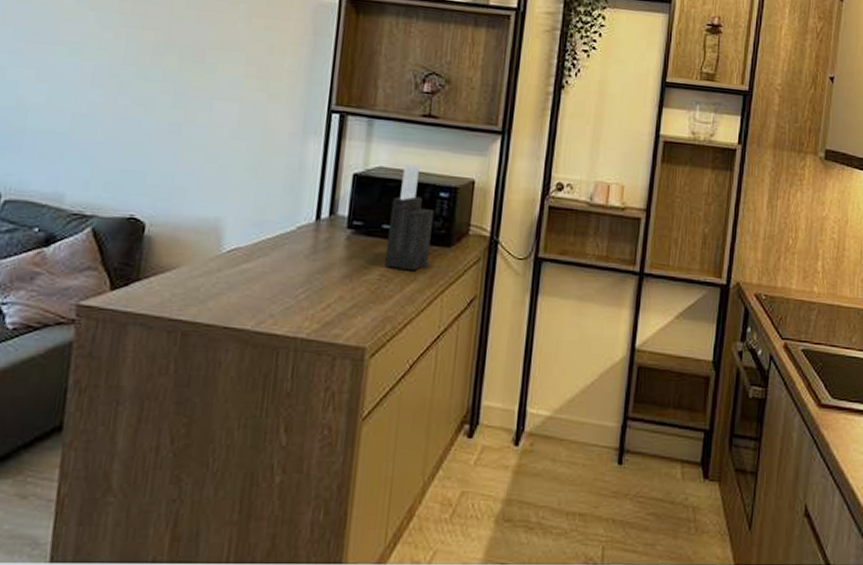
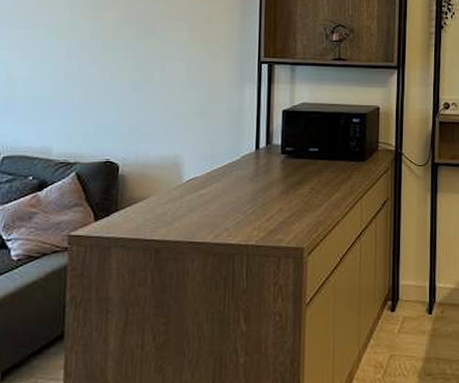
knife block: present [384,164,435,270] -> none [313,98,350,182]

